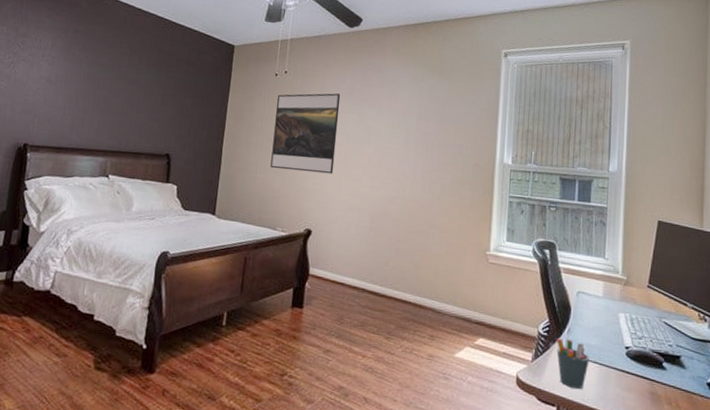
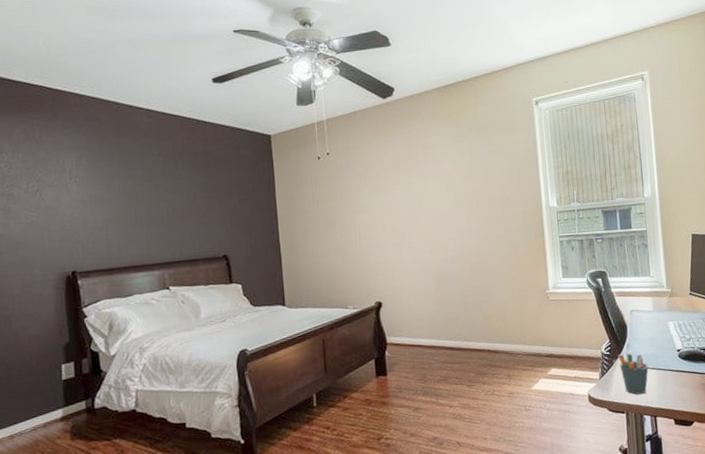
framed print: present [270,93,341,174] -> none [325,167,393,251]

